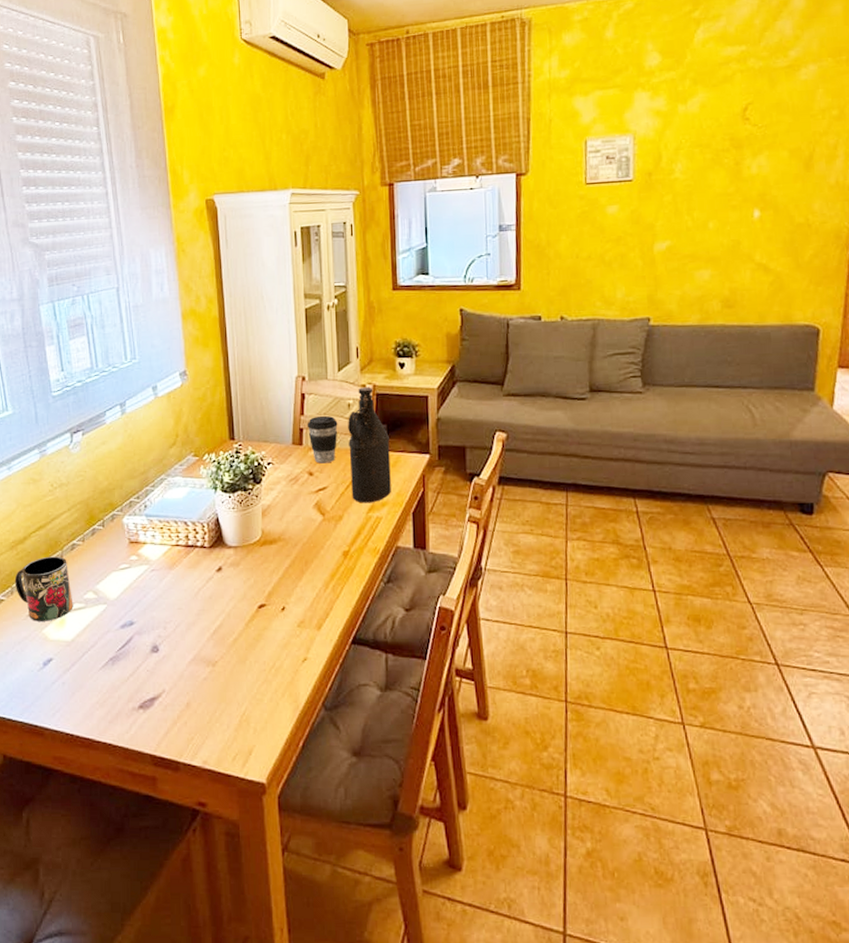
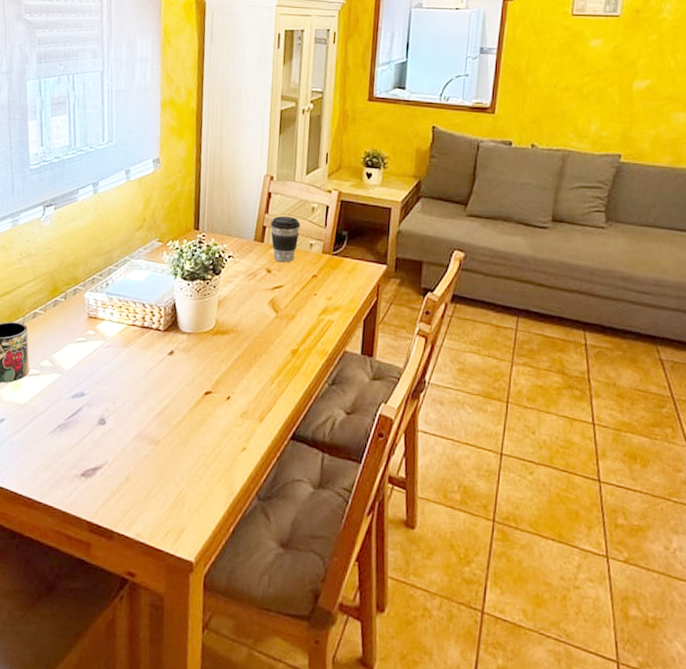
bottle: present [348,387,391,503] -> none [306,192,349,306]

